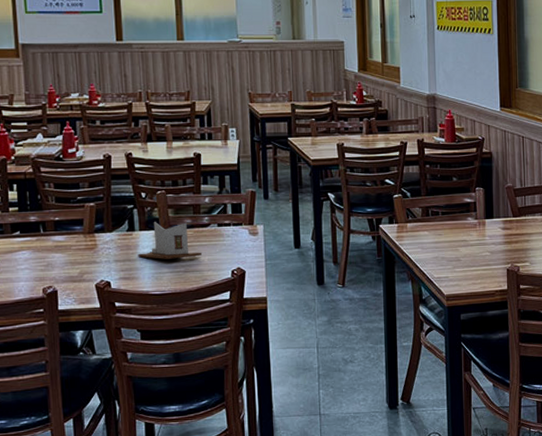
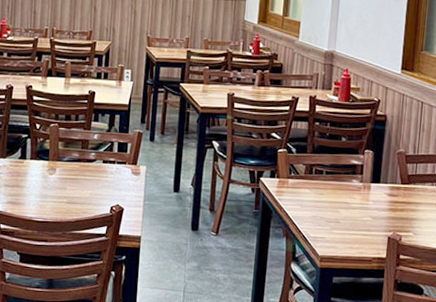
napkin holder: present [138,221,202,259] -> none [26,152,85,190]

